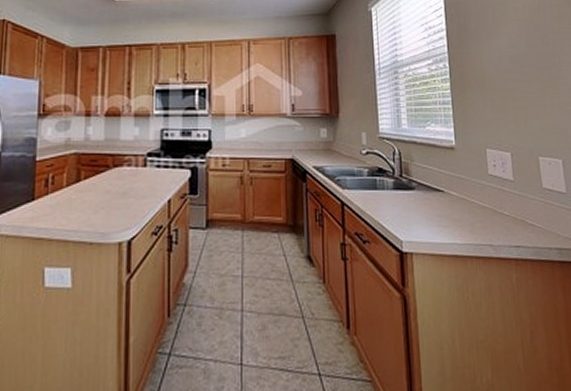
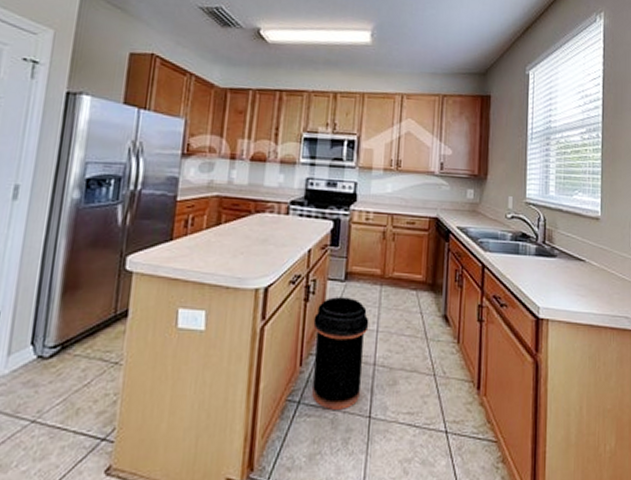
trash can: none [178,245,234,360] -> present [312,297,369,410]

